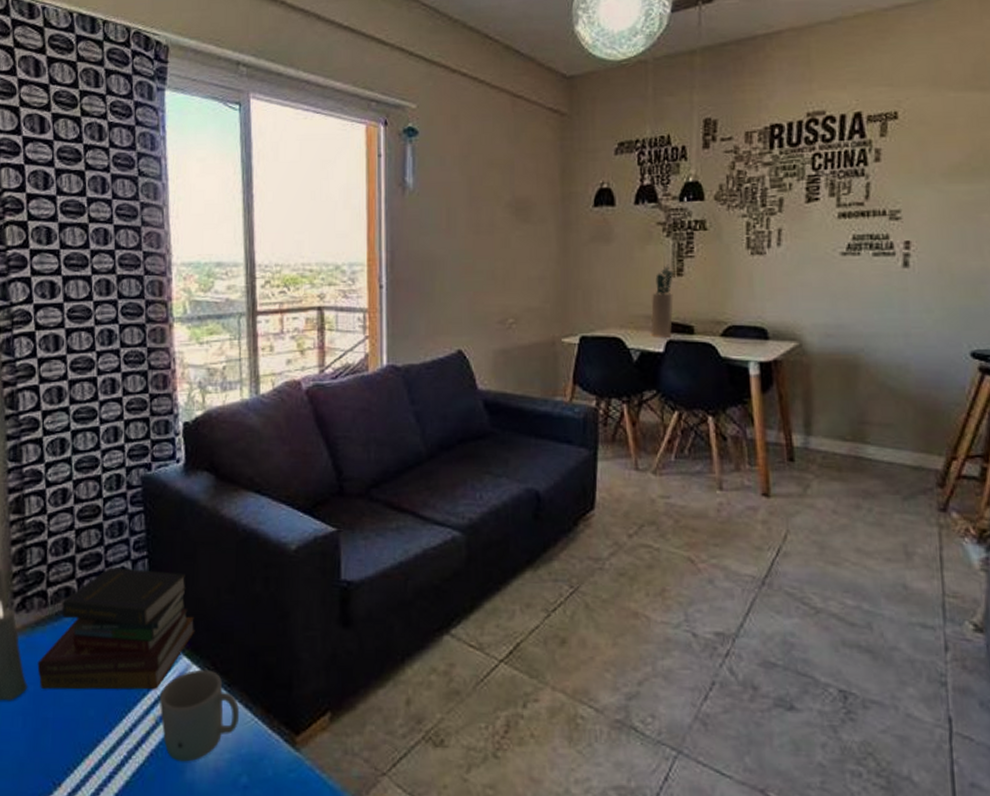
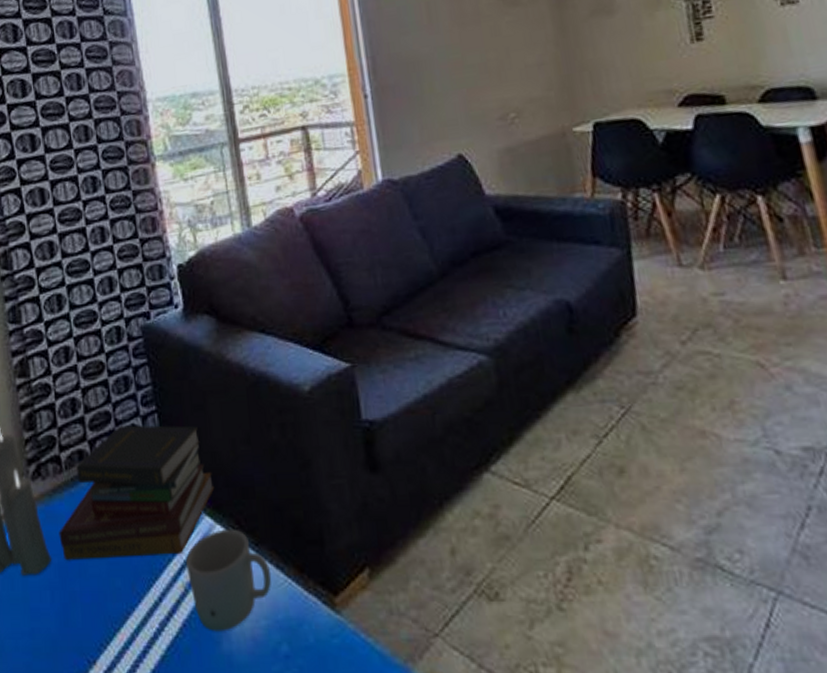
vase: present [650,264,674,337] -> none [670,29,700,114]

